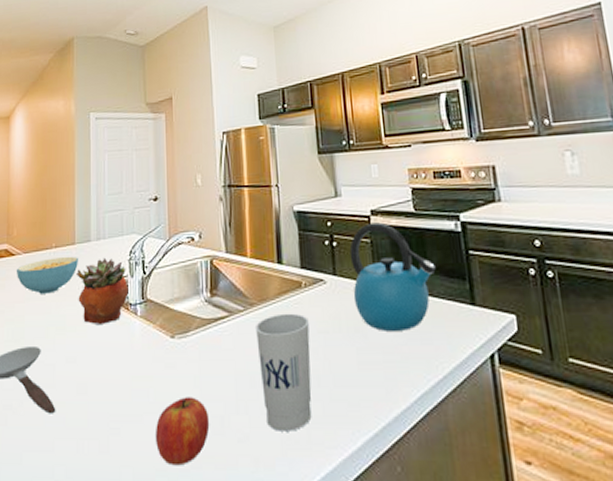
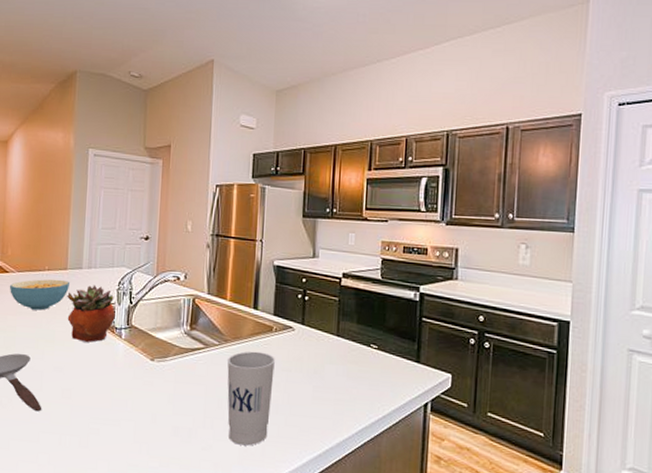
fruit: present [155,397,210,466] -> none [129,410,179,464]
kettle: present [349,222,436,331] -> none [316,284,392,377]

